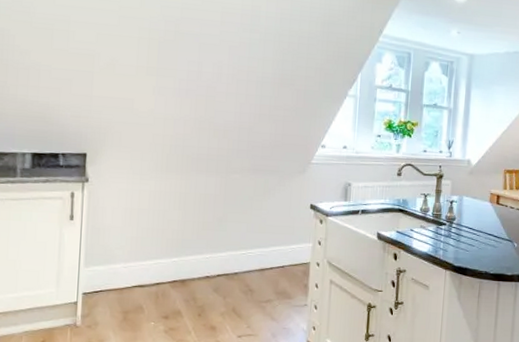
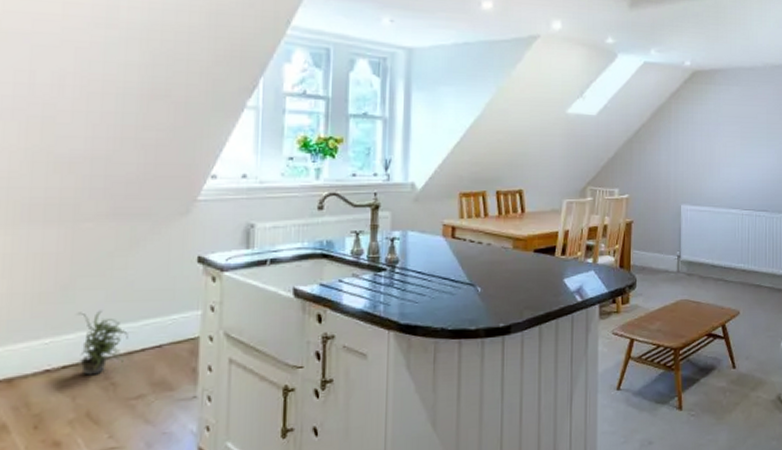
potted plant: none [226,237,262,283] -> present [76,310,128,376]

